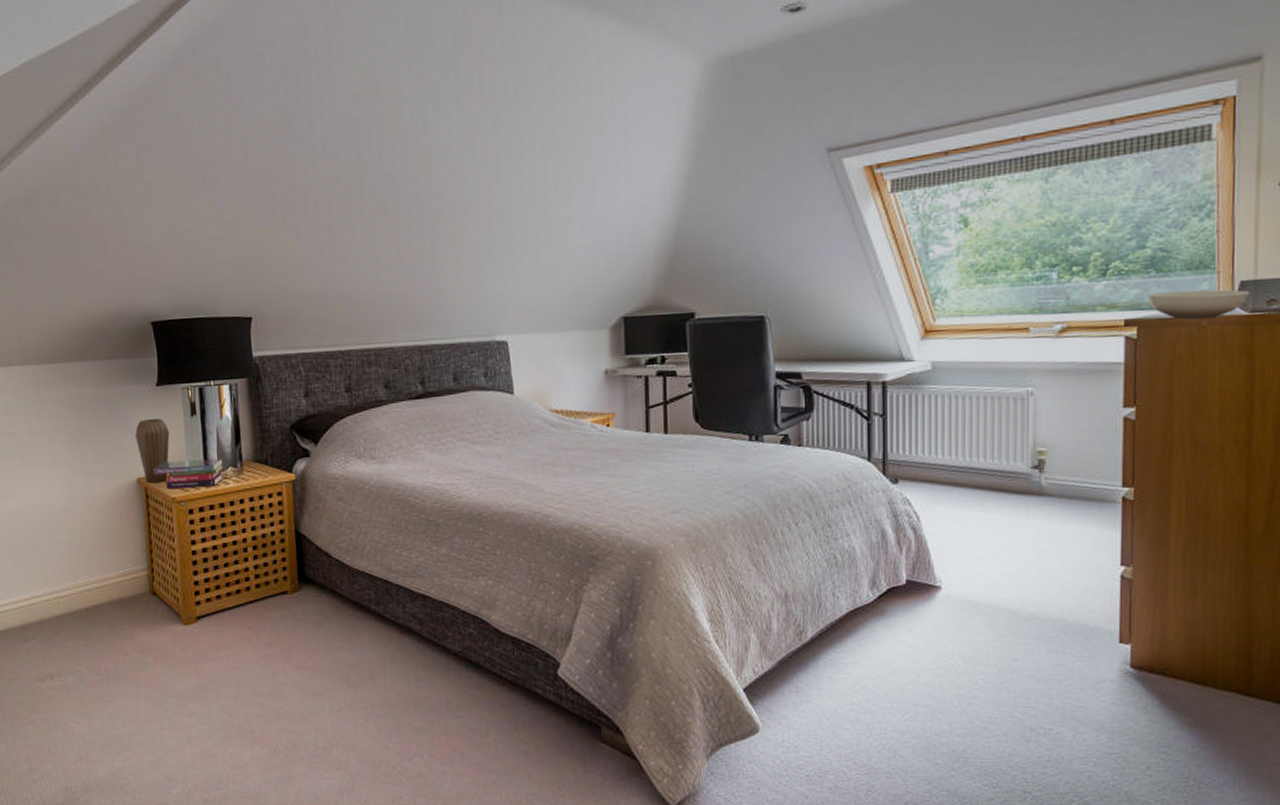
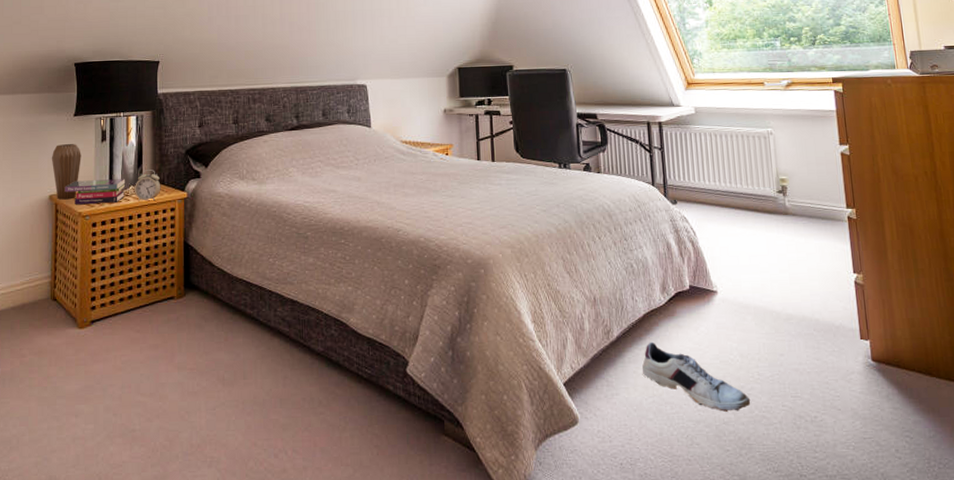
alarm clock: none [233,448,265,485] -> present [134,170,161,202]
shoe: none [841,644,971,722] -> present [642,342,751,412]
bowl: present [1148,289,1250,320] -> none [846,57,918,79]

